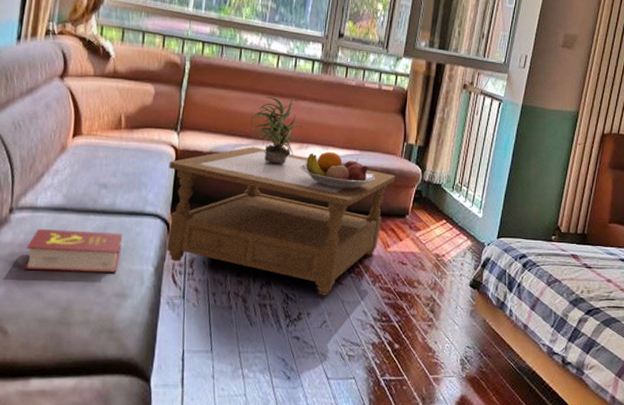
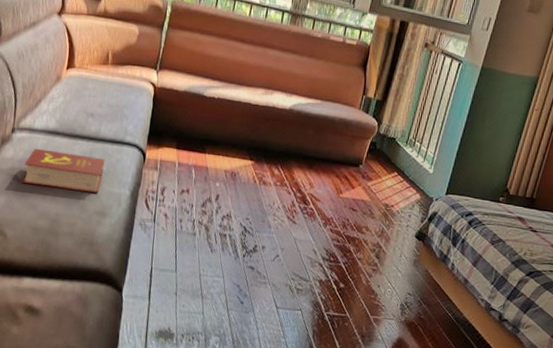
coffee table: present [166,146,396,296] -> none [141,89,353,233]
potted plant: present [250,97,303,164] -> none [222,43,270,108]
fruit bowl: present [300,151,376,190] -> none [264,98,334,136]

